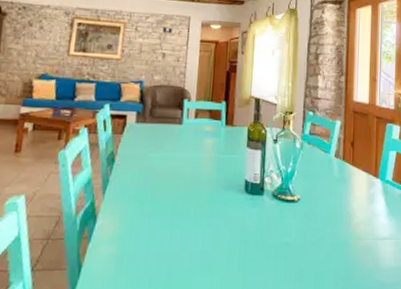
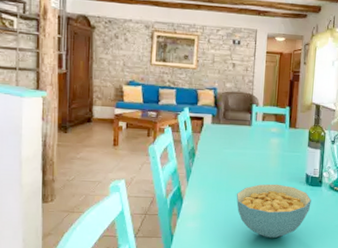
cereal bowl: none [162,193,252,264] -> present [236,184,311,239]

